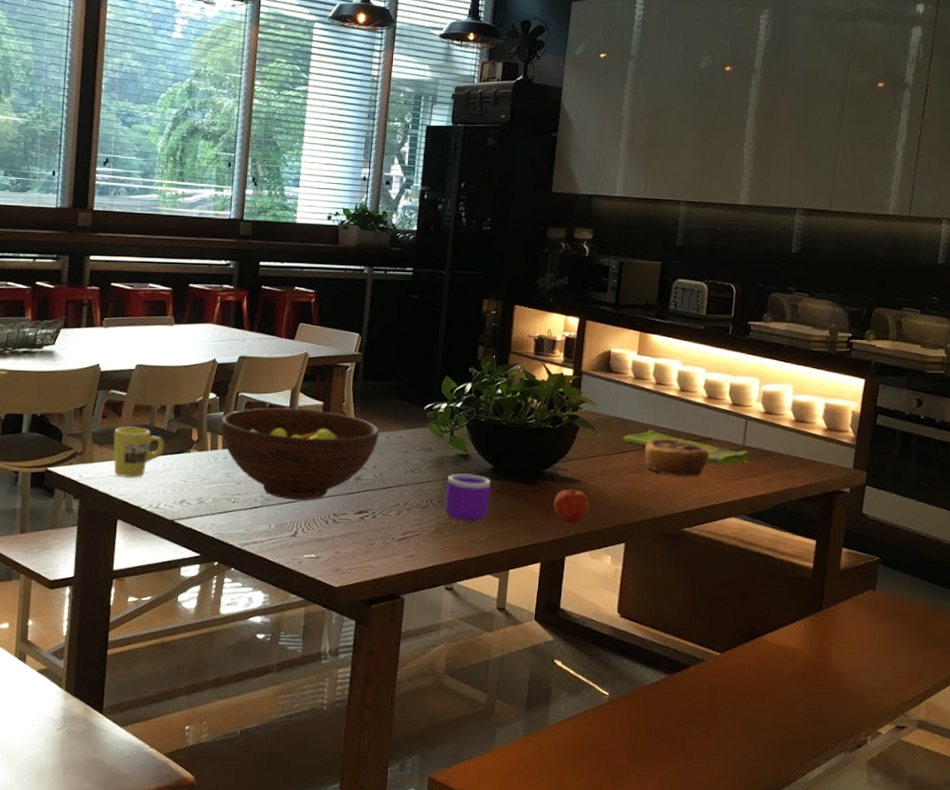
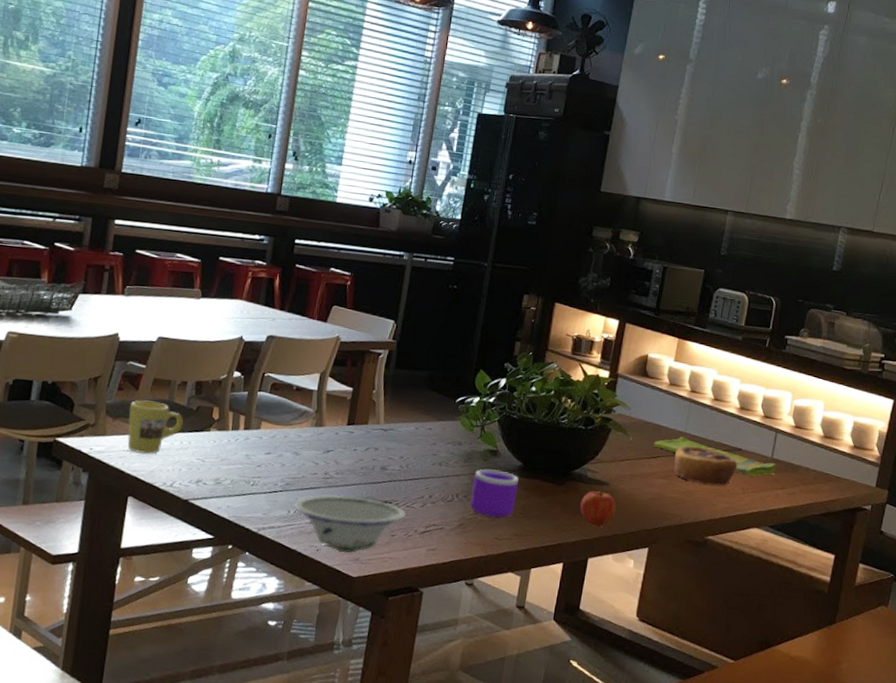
fruit bowl: present [221,408,379,501] -> none [244,390,408,488]
bowl: none [275,507,383,564] -> present [294,495,407,553]

